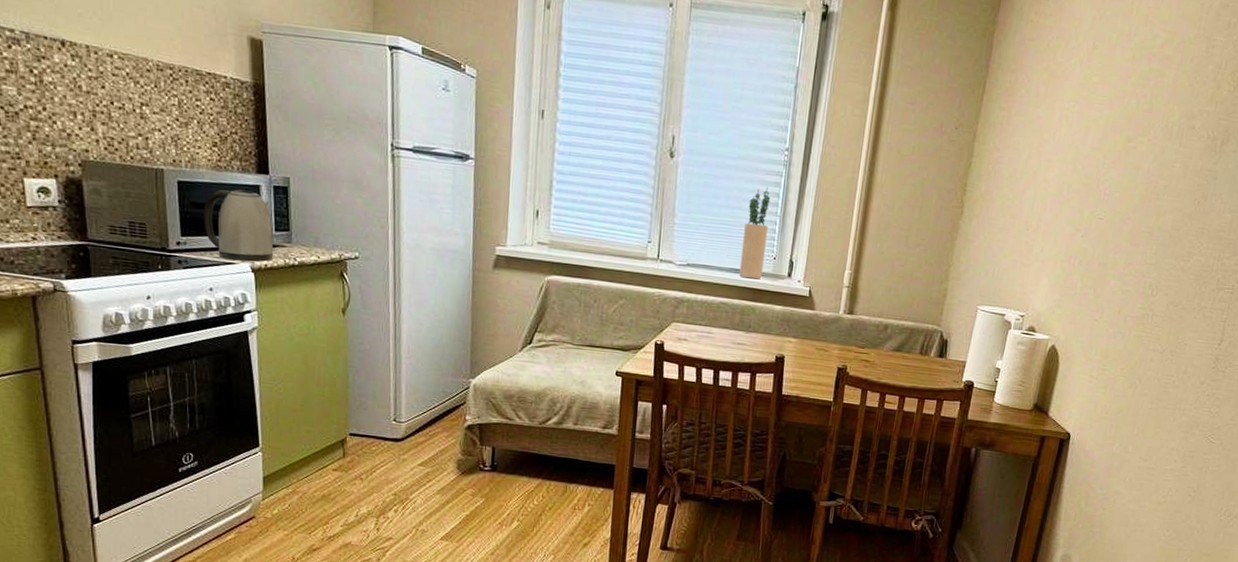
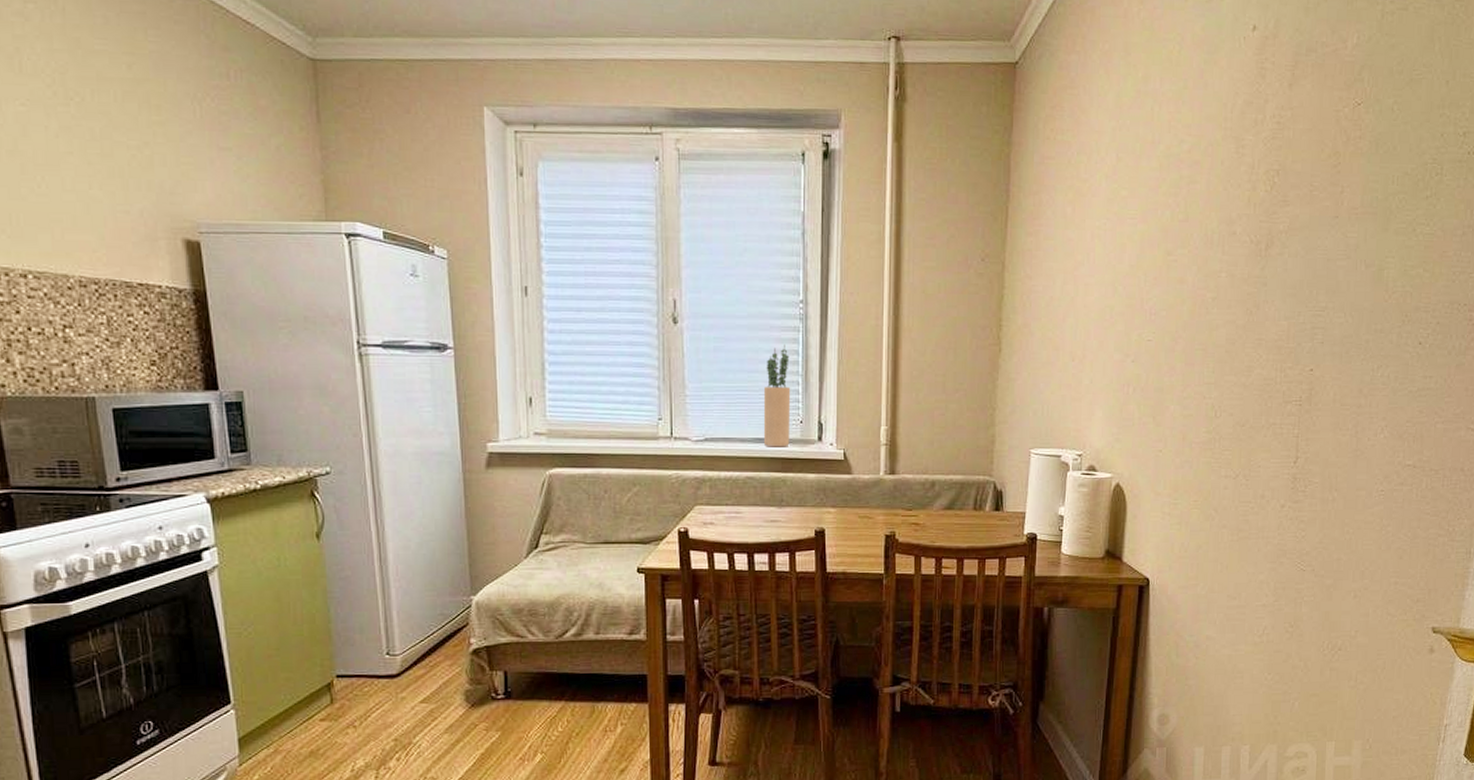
kettle: present [203,189,274,262] -> none [145,410,232,492]

